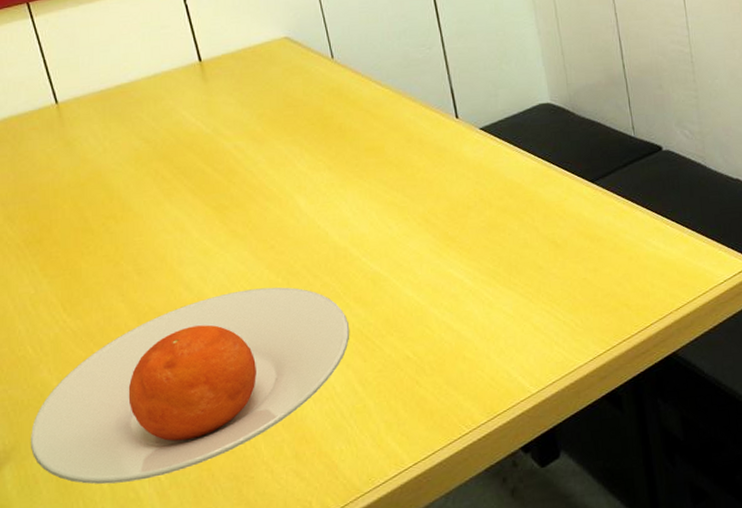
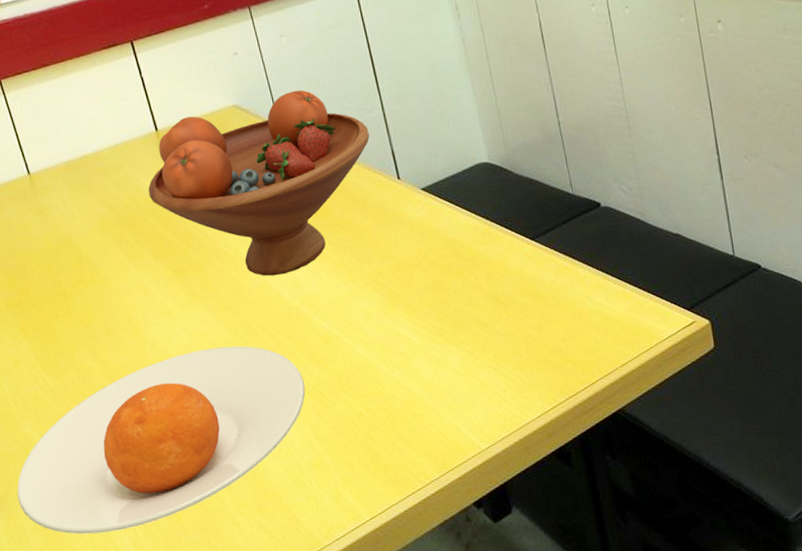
fruit bowl: none [189,23,428,216] -> present [148,90,369,277]

